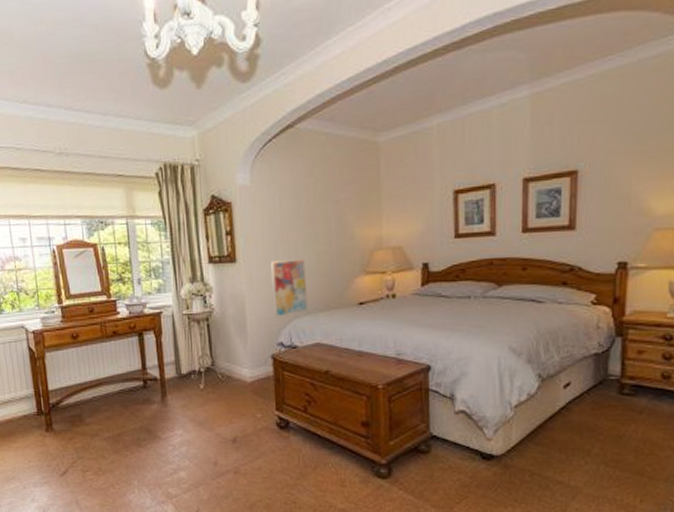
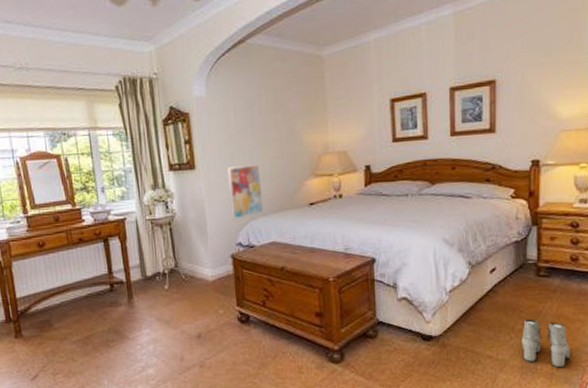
boots: none [599,442,658,500] -> present [522,319,570,368]

